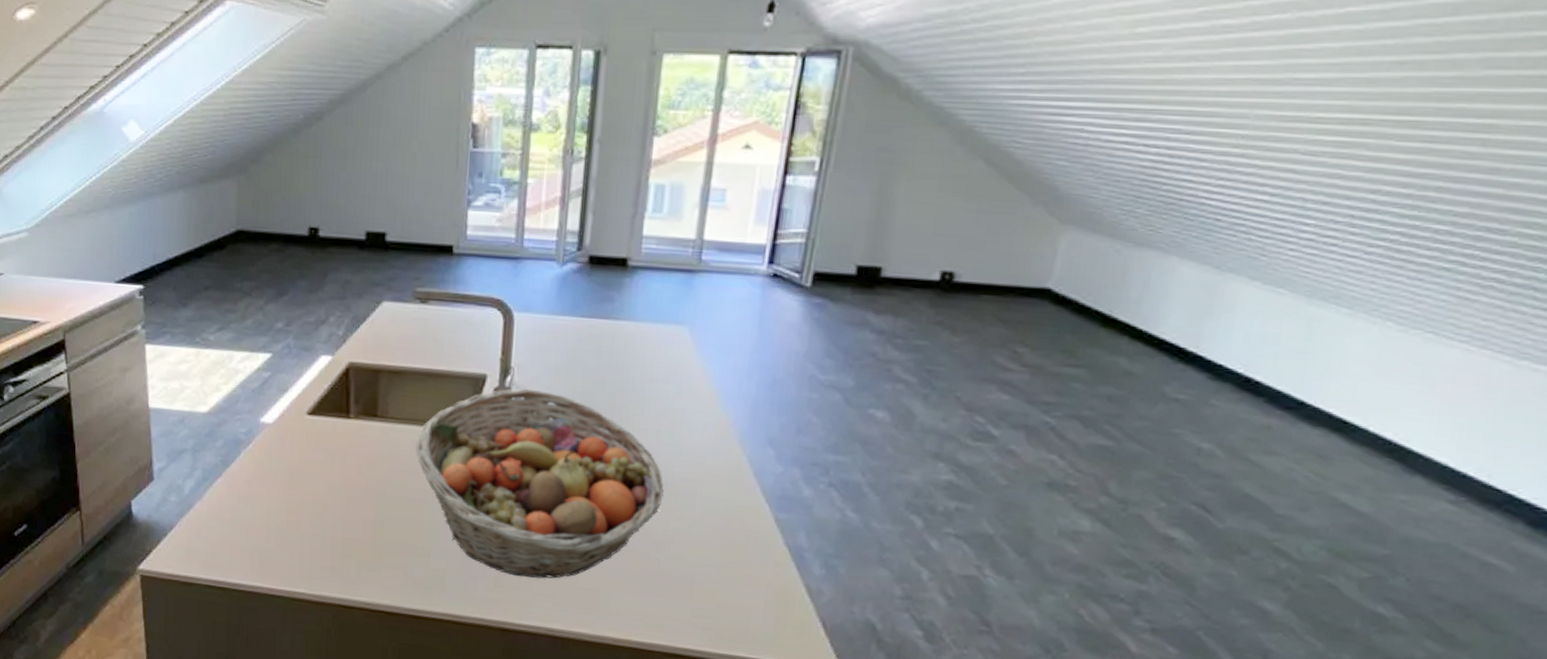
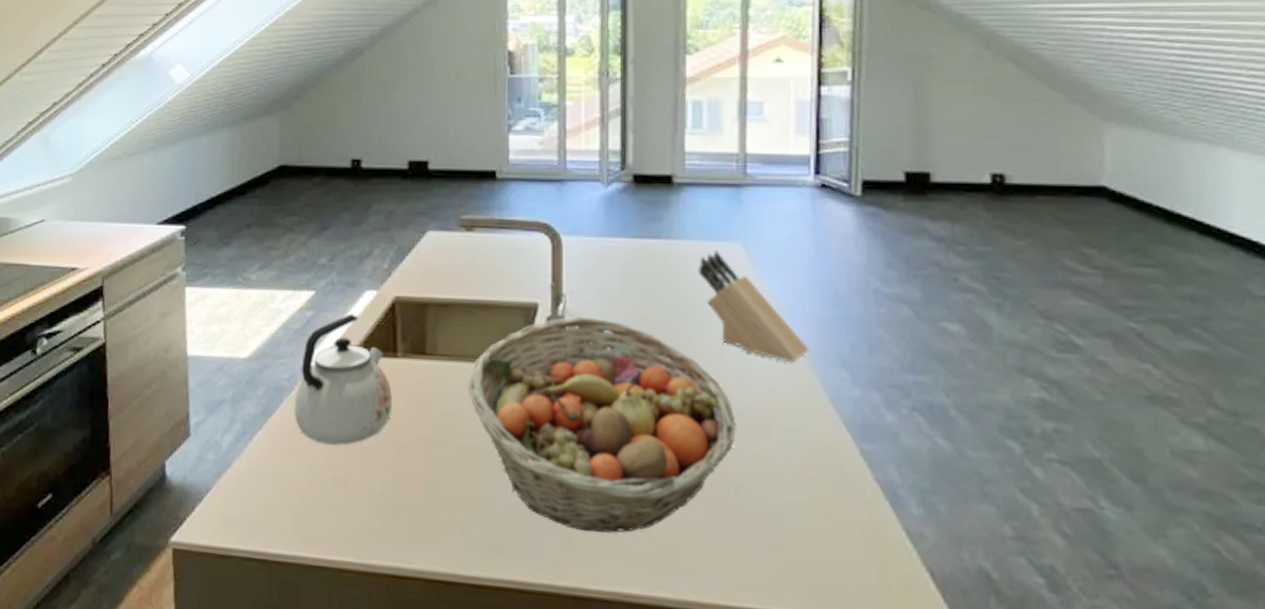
kettle: none [251,376,345,494] -> present [294,313,393,446]
knife block: none [643,332,741,440] -> present [698,250,809,363]

